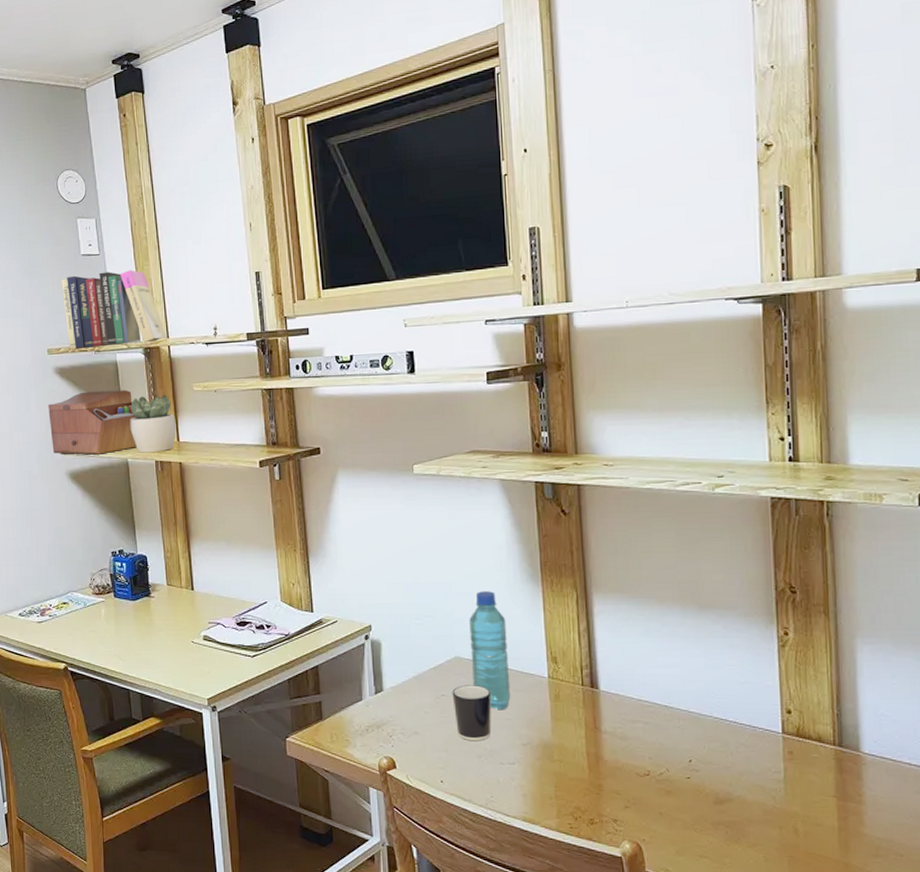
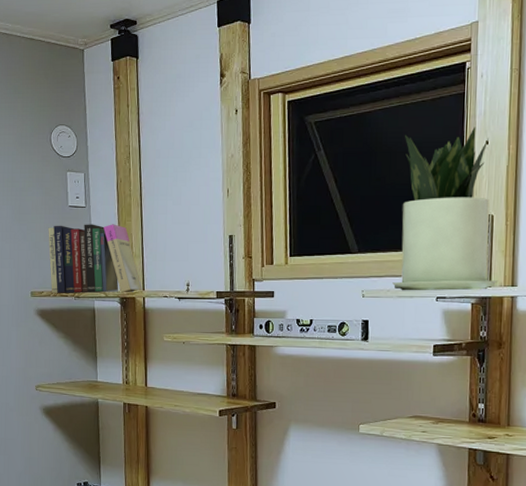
sewing box: present [48,390,137,455] -> none [28,334,109,393]
succulent plant: present [130,394,176,453] -> none [102,342,145,395]
planter: none [436,135,550,317] -> present [392,127,497,291]

